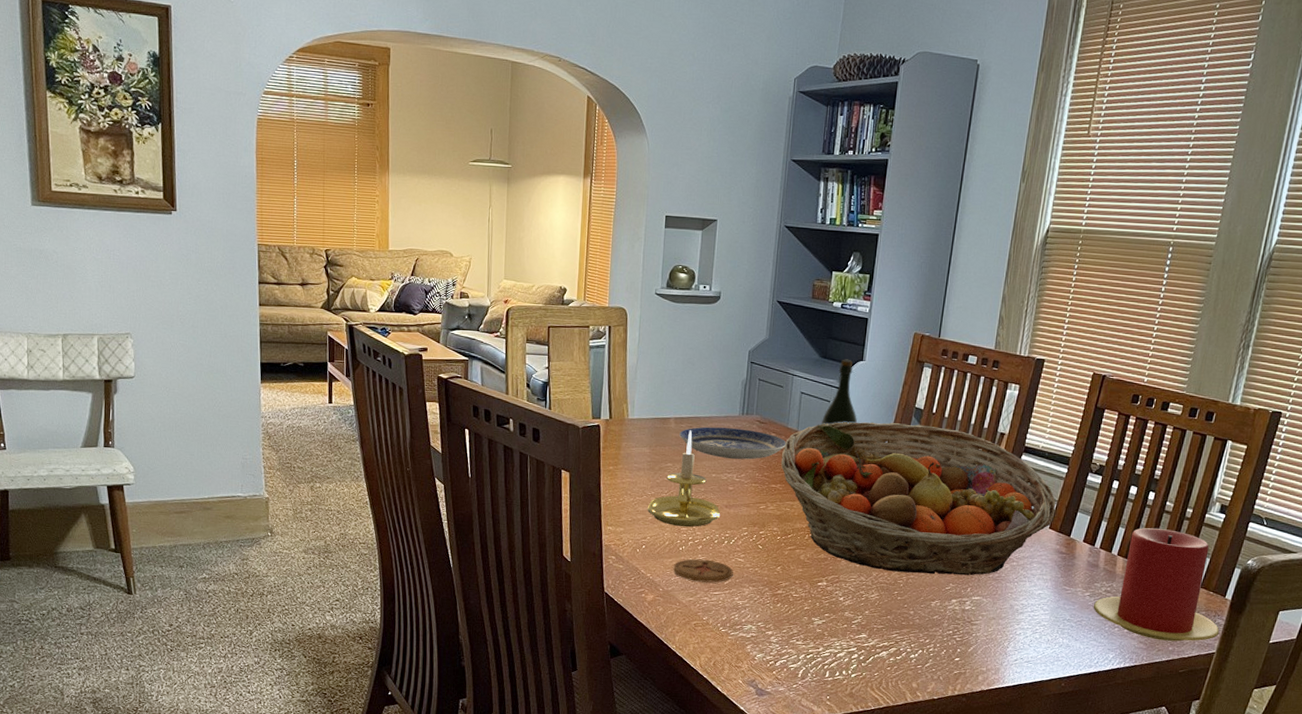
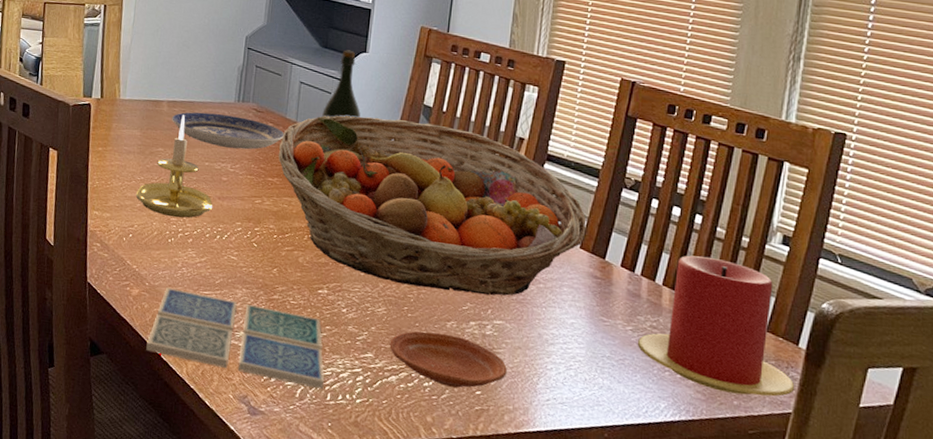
drink coaster: none [662,591,824,669] -> present [146,287,325,390]
coaster: present [673,558,733,583] -> none [160,252,226,281]
plate: none [881,611,982,657] -> present [389,331,507,388]

